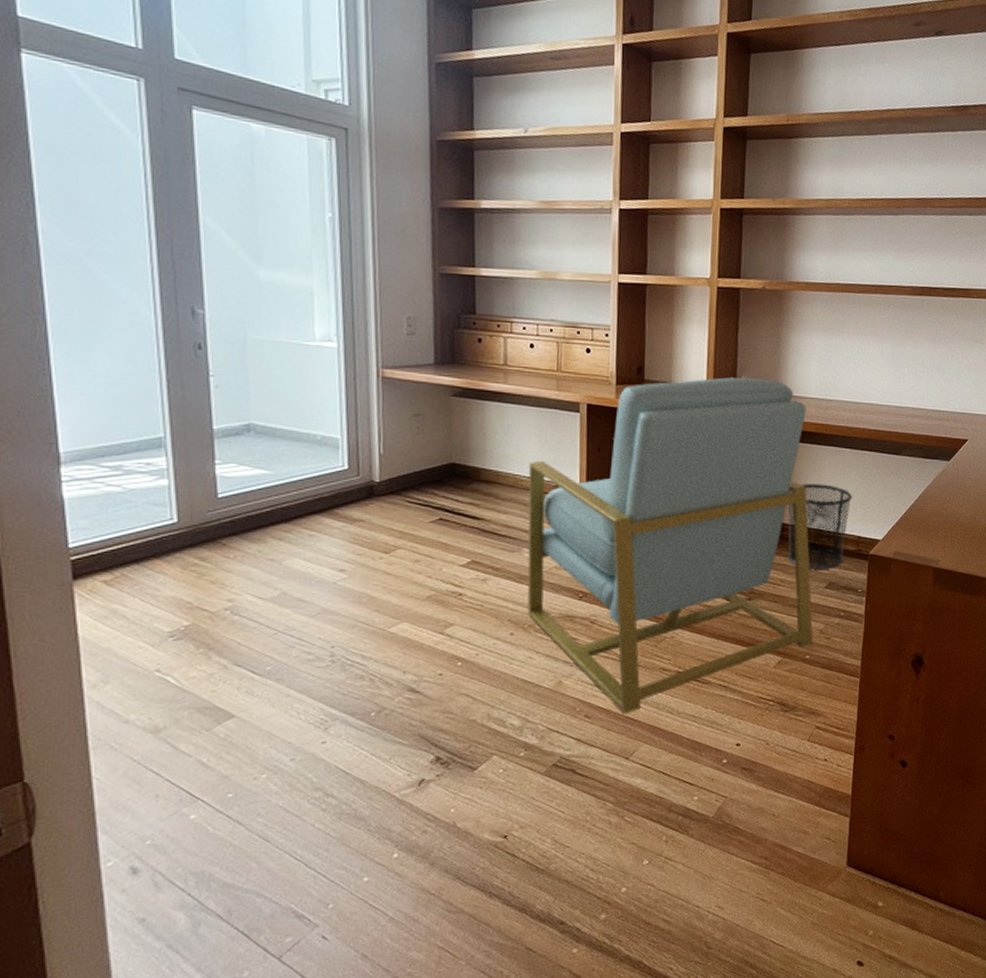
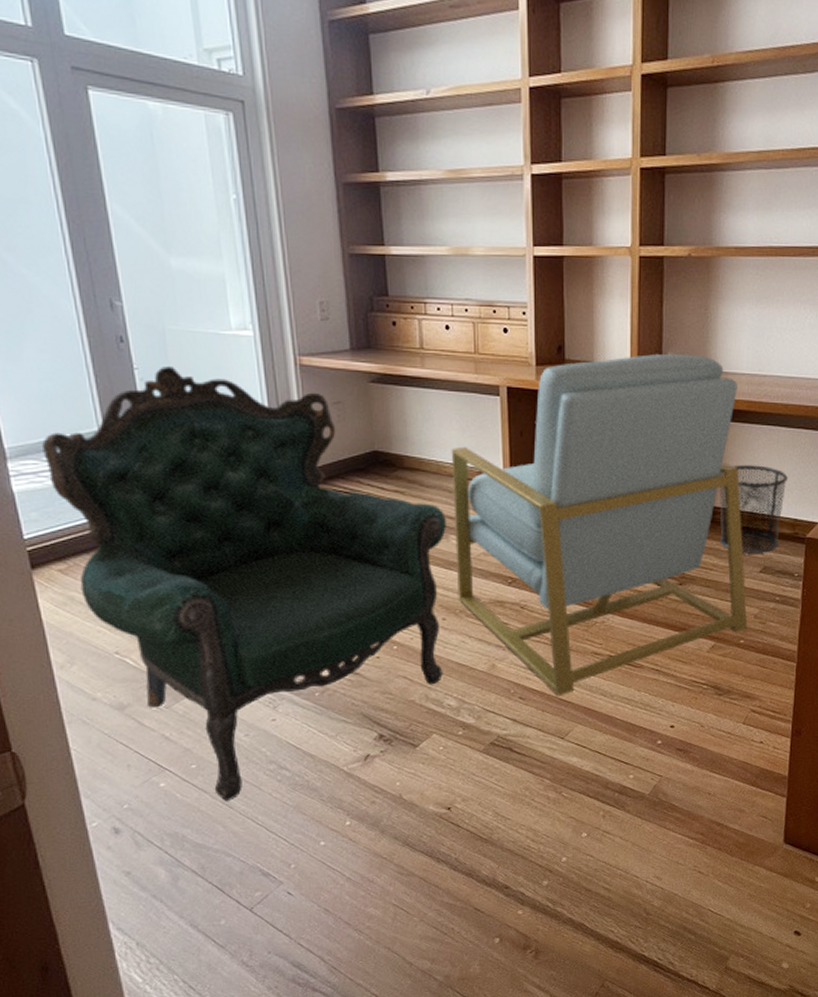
armchair: none [102,373,520,835] -> present [42,365,446,802]

